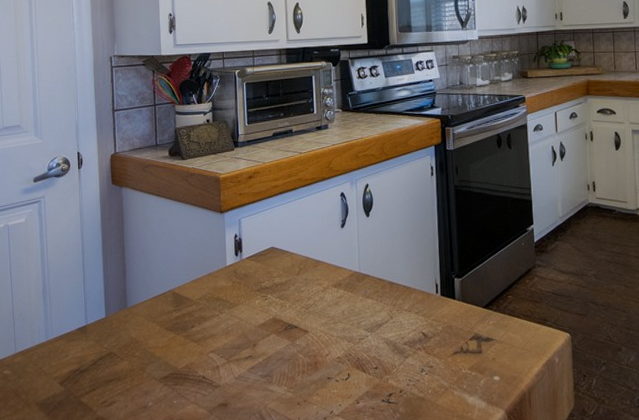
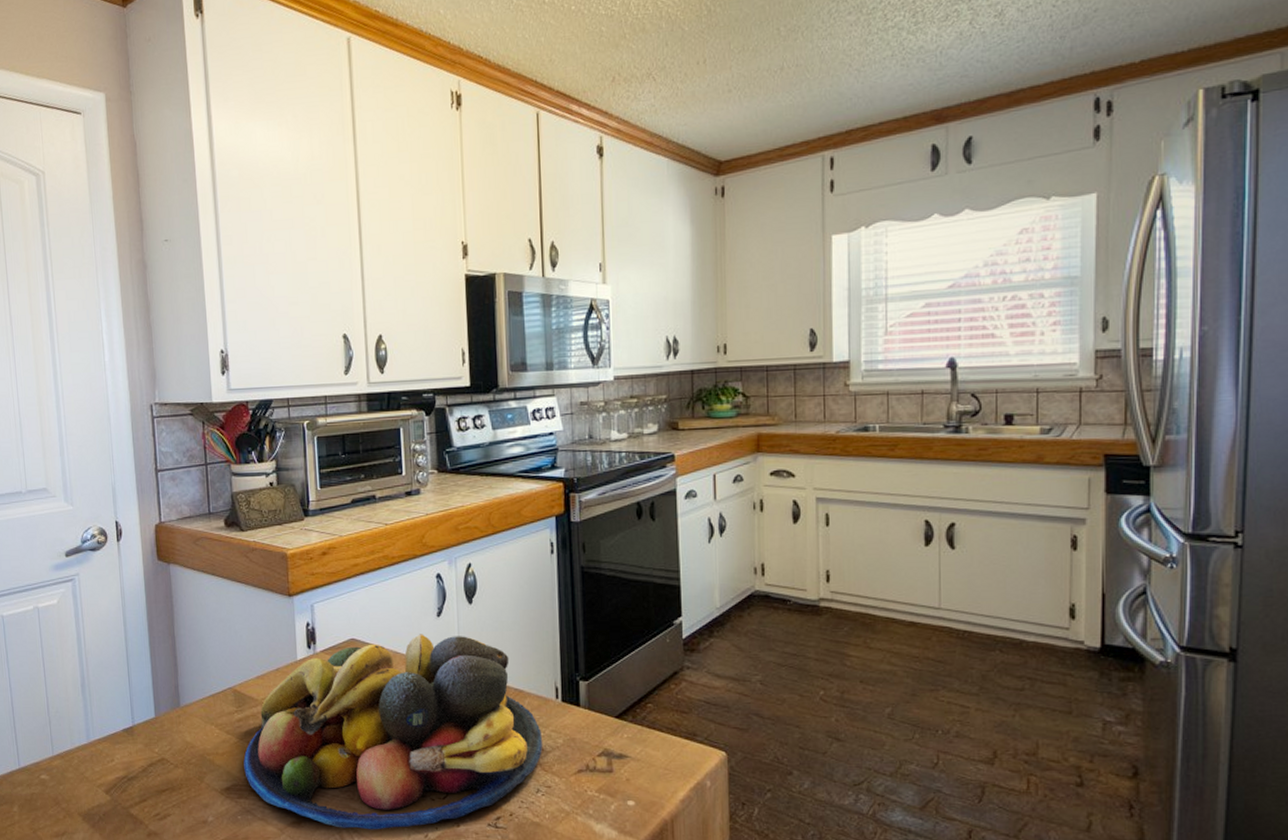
fruit bowl: none [180,242,426,409] -> present [243,634,543,830]

